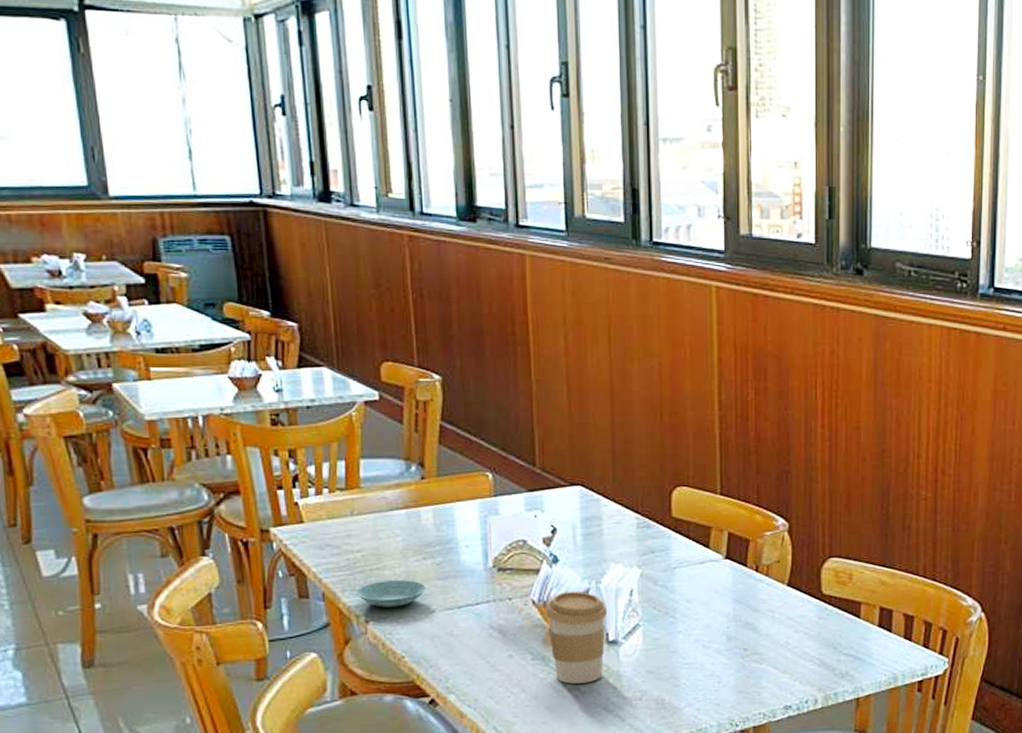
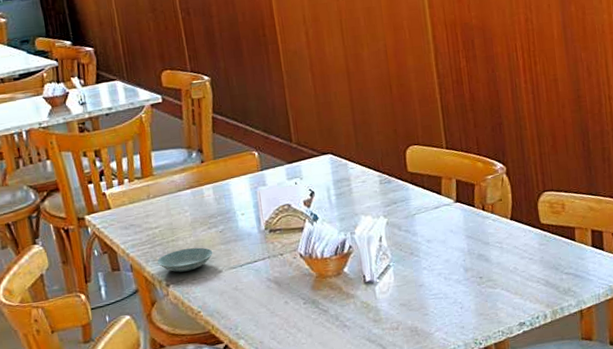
coffee cup: present [544,591,608,684] -> none [311,242,364,322]

